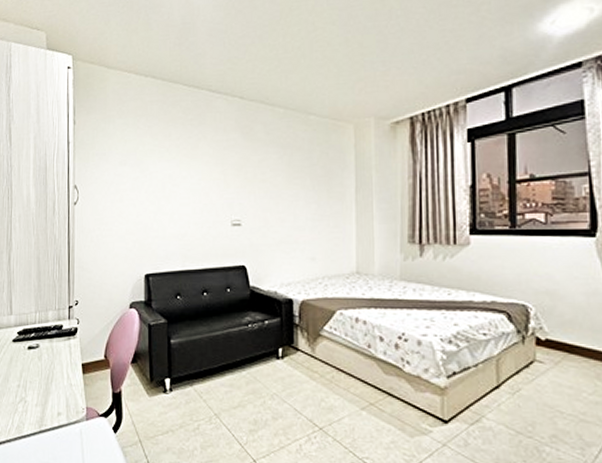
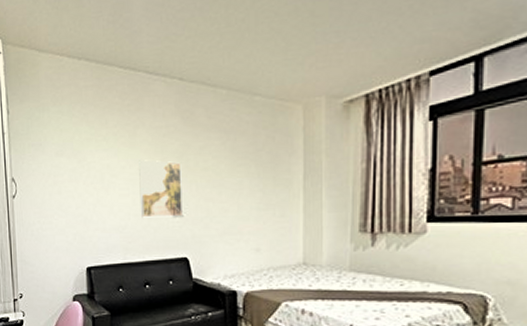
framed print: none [200,171,242,226] -> present [139,159,184,218]

